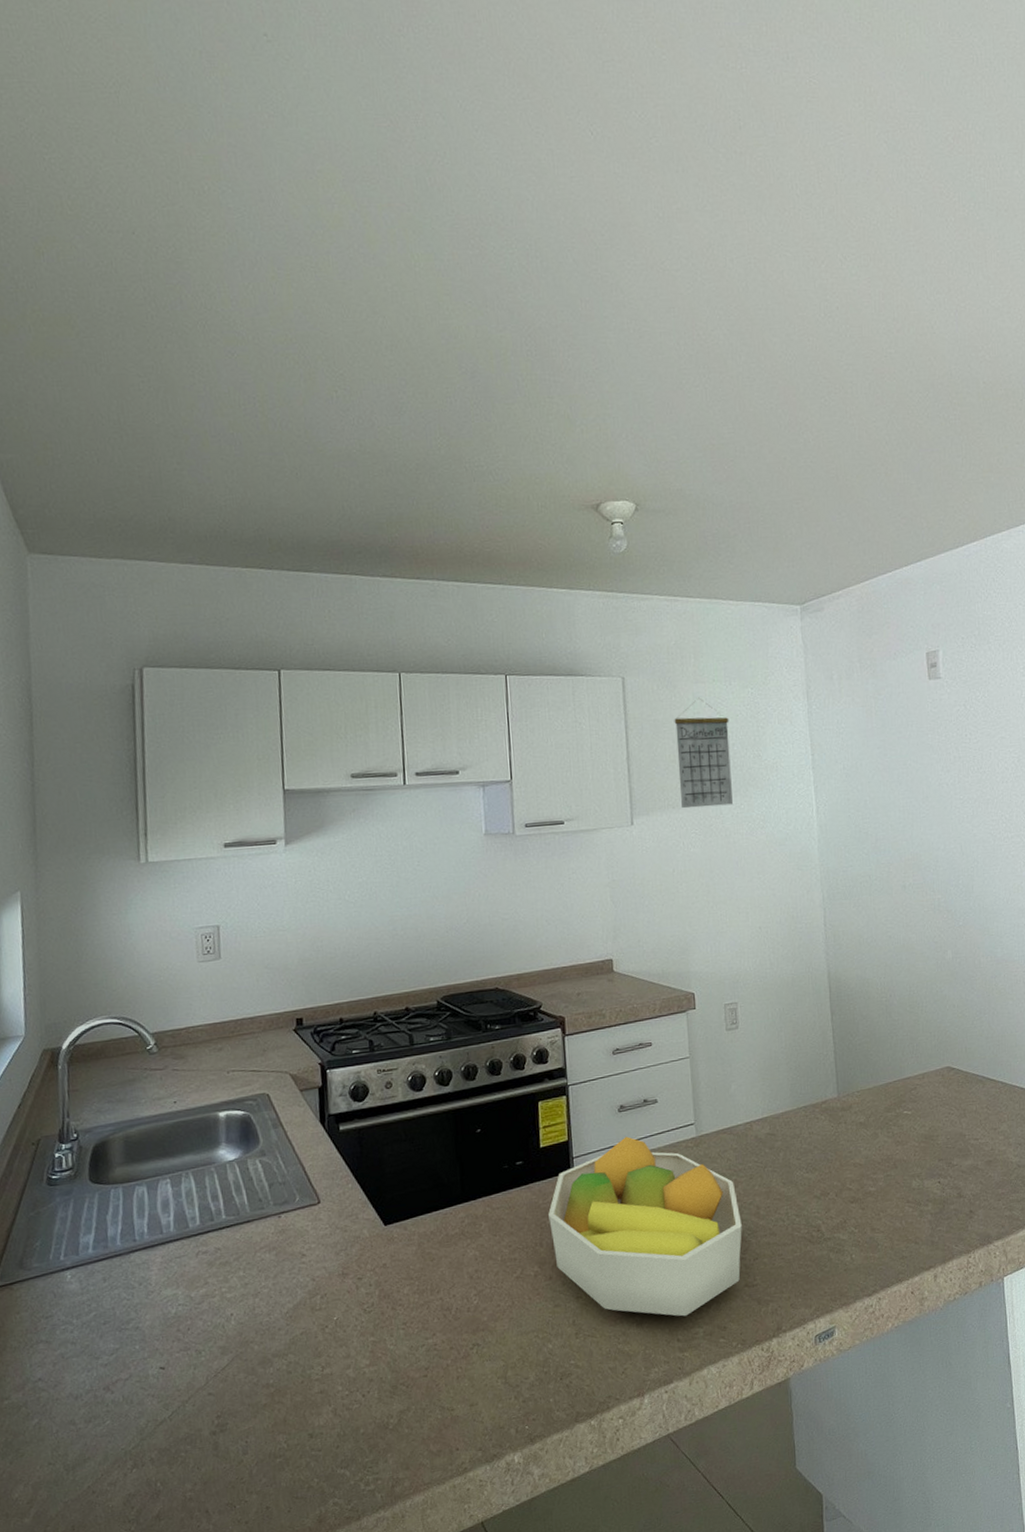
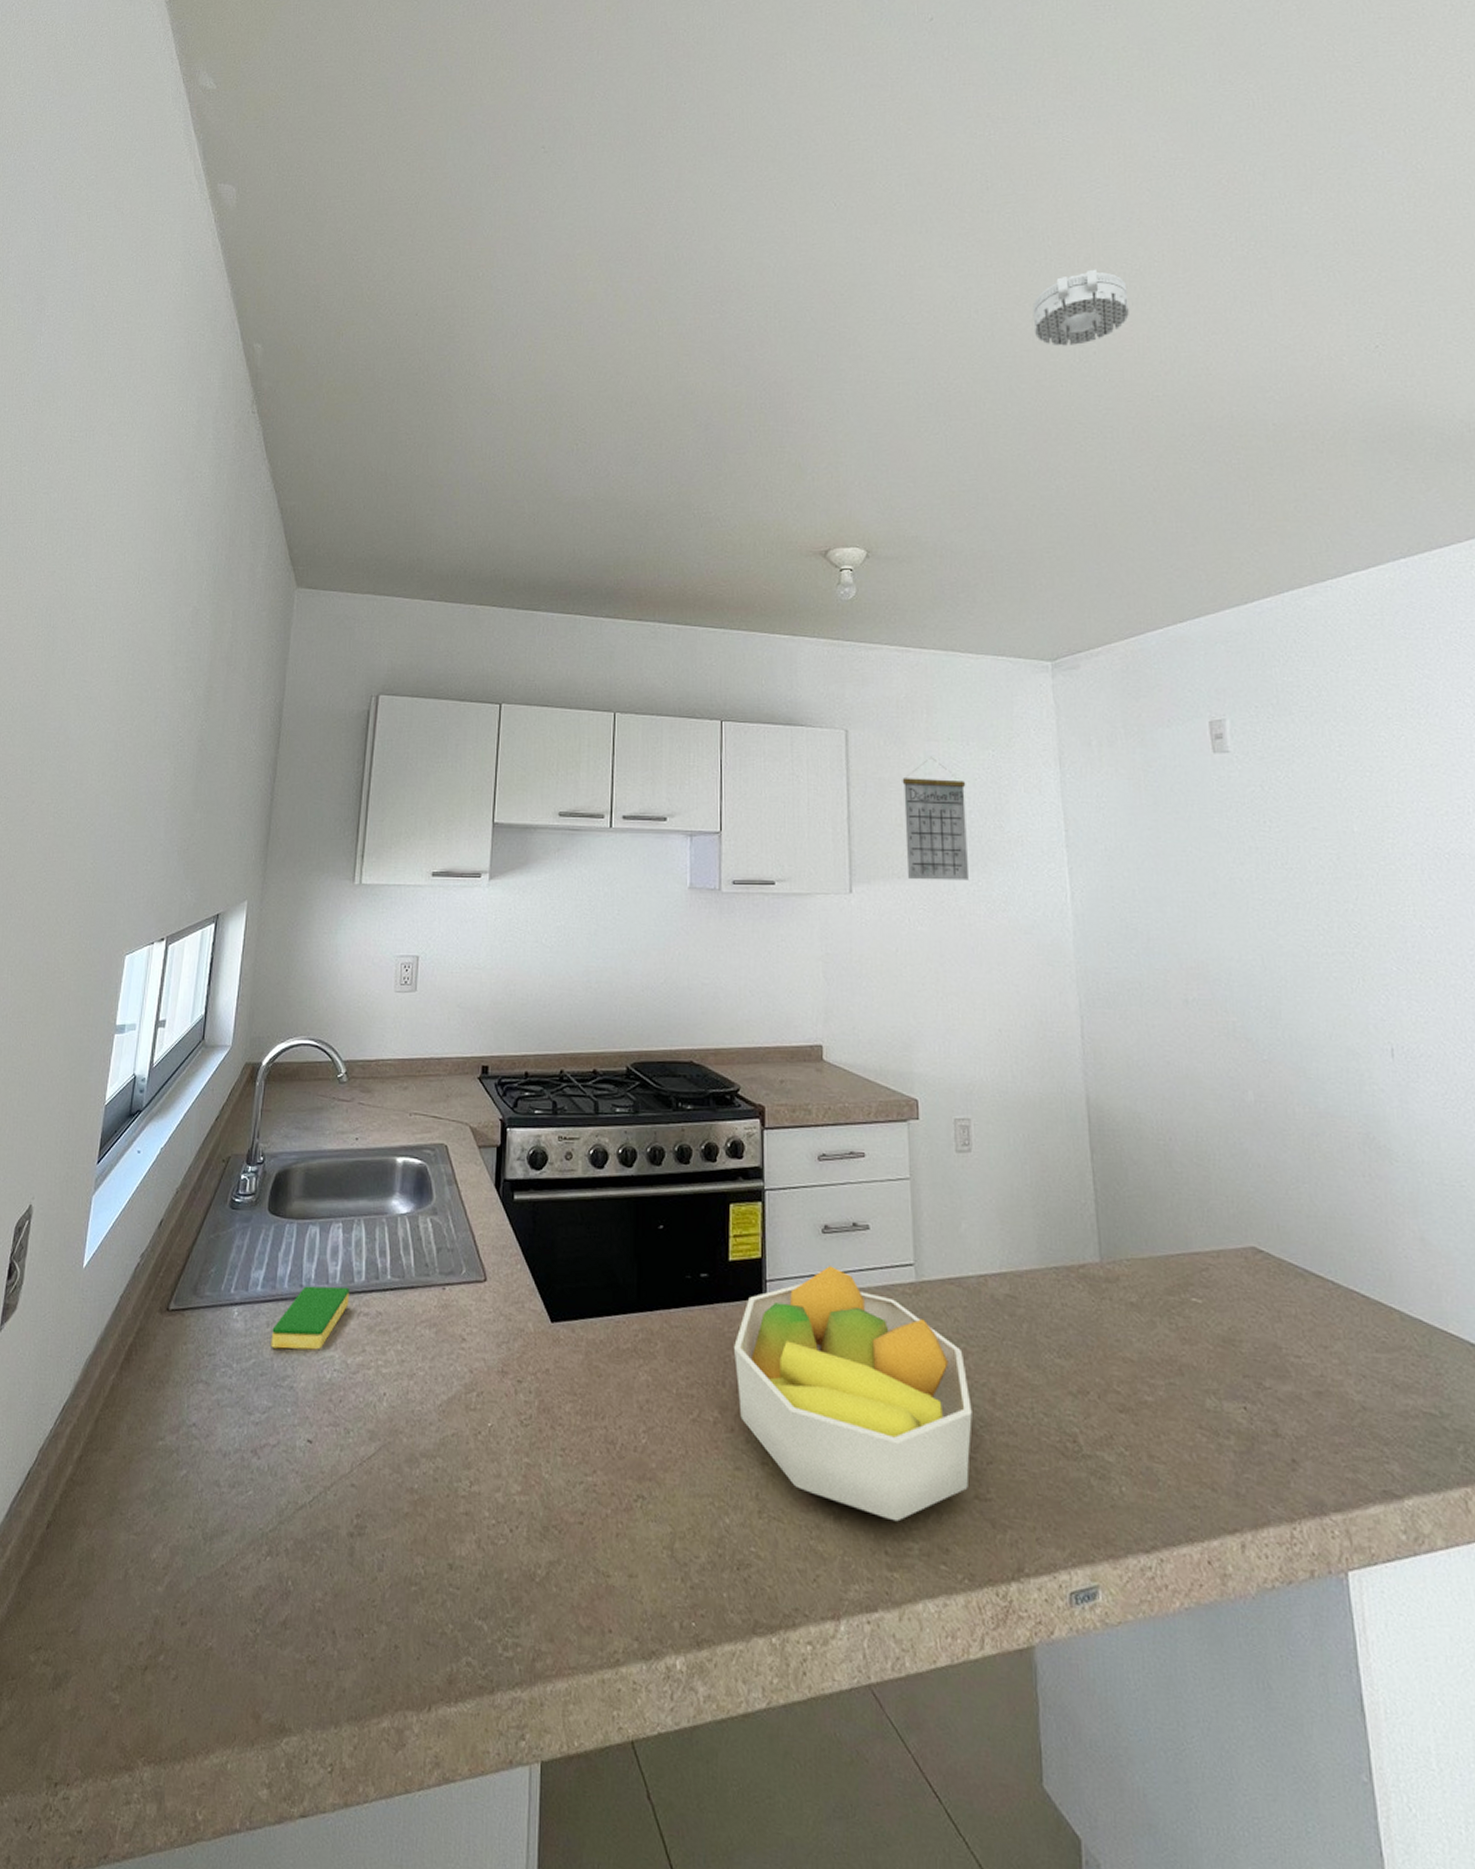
dish sponge: none [109,1233,186,1299] -> present [271,1286,349,1350]
smoke detector: none [782,221,867,300] -> present [1032,269,1129,346]

